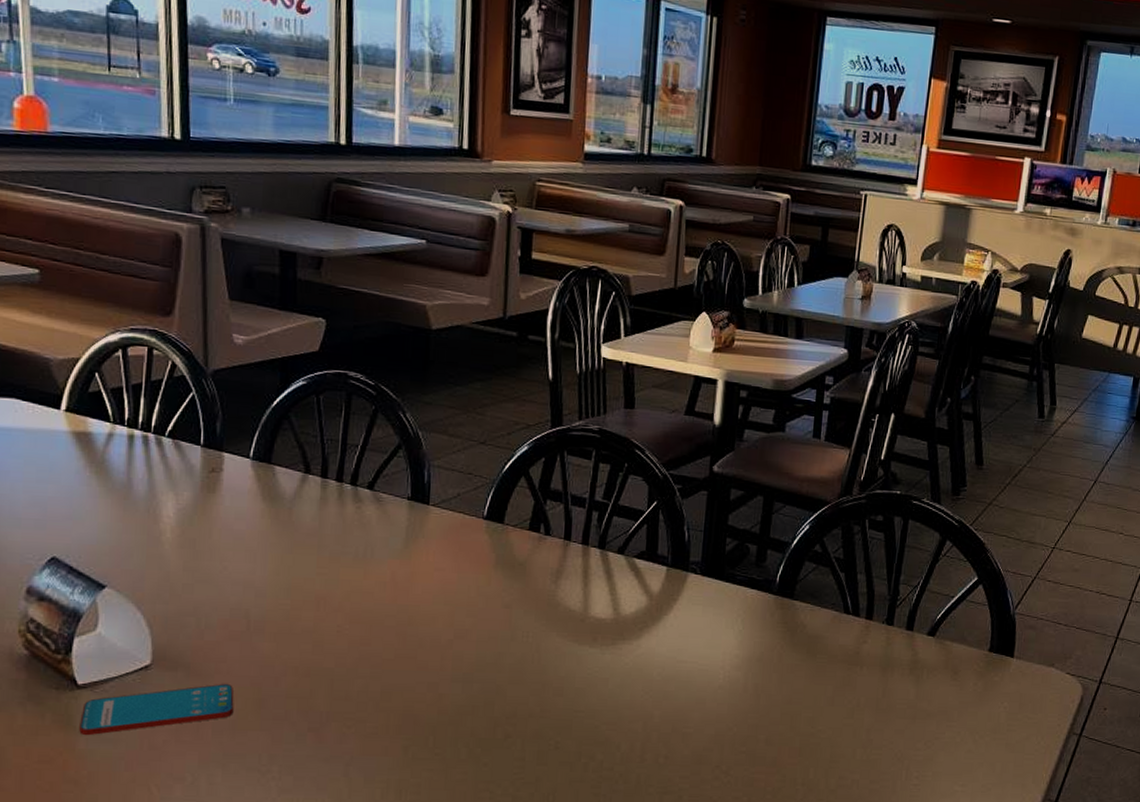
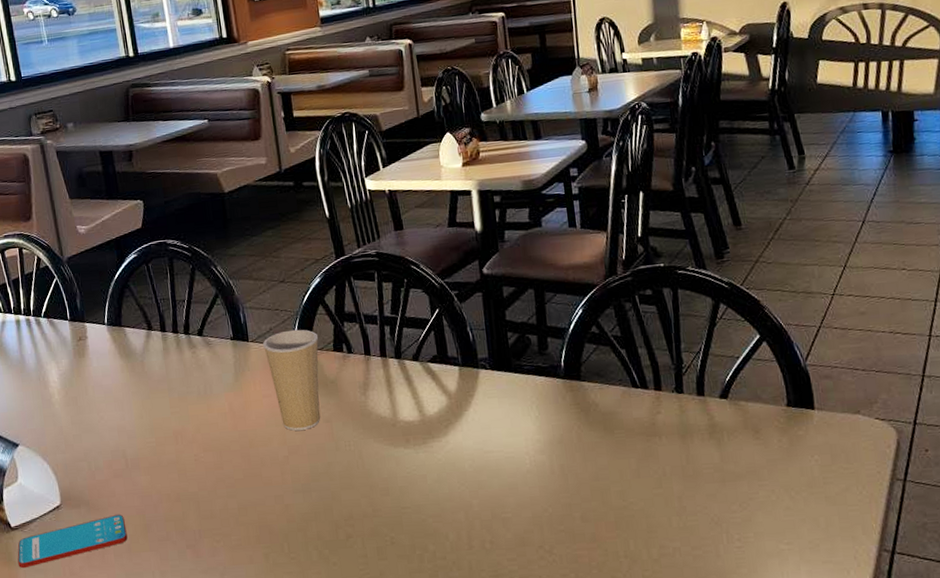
paper cup: none [446,499,514,613] -> present [263,329,321,431]

